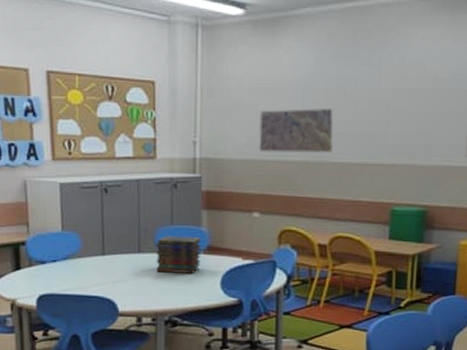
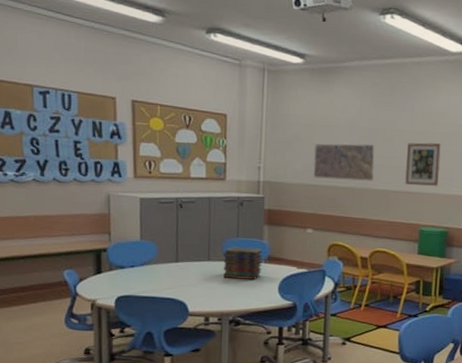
wall art: none [371,101,417,156] -> present [404,142,441,186]

